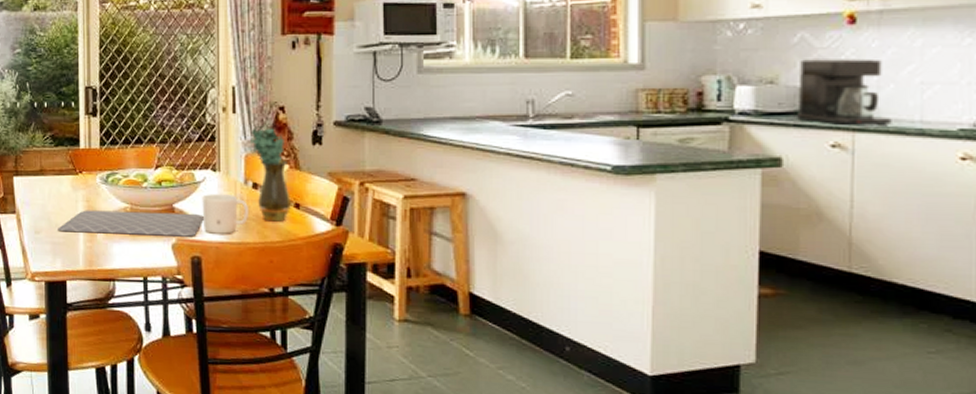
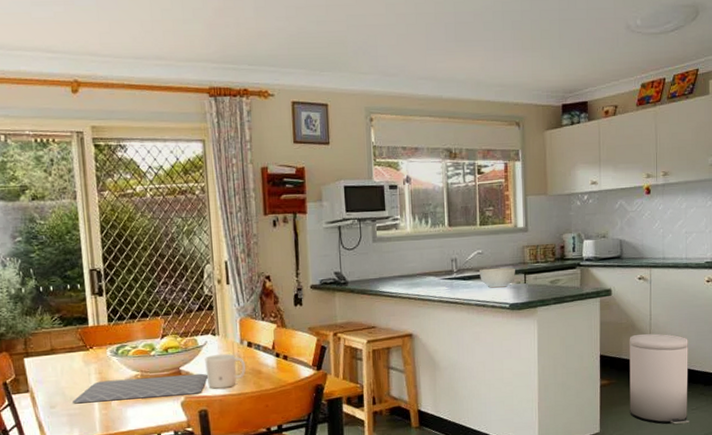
vase: present [250,123,291,222] -> none [243,292,280,373]
bowl: none [566,116,624,144] -> present [478,267,516,289]
coffee maker: present [797,58,892,125] -> none [619,217,671,264]
pedal bin: none [810,227,923,374] -> present [629,333,689,425]

